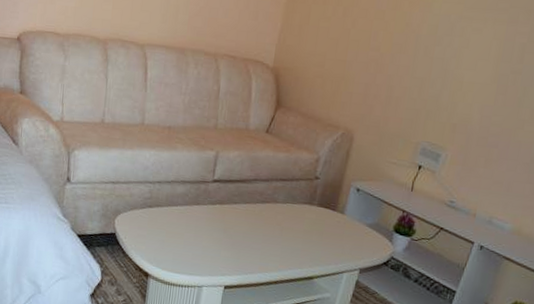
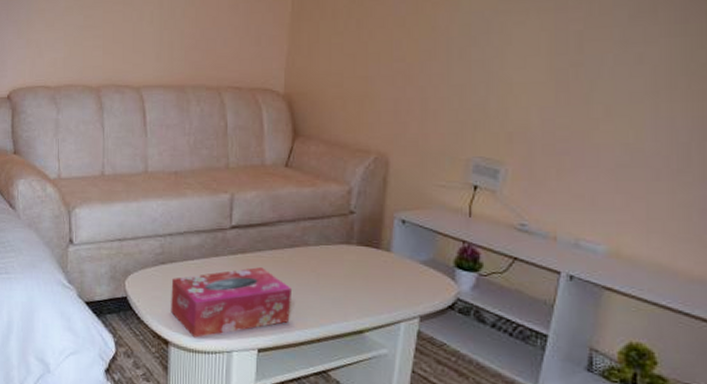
tissue box: none [153,217,260,273] -> present [171,267,293,338]

